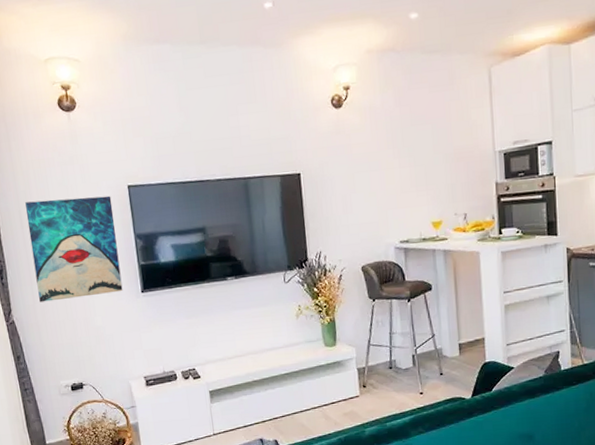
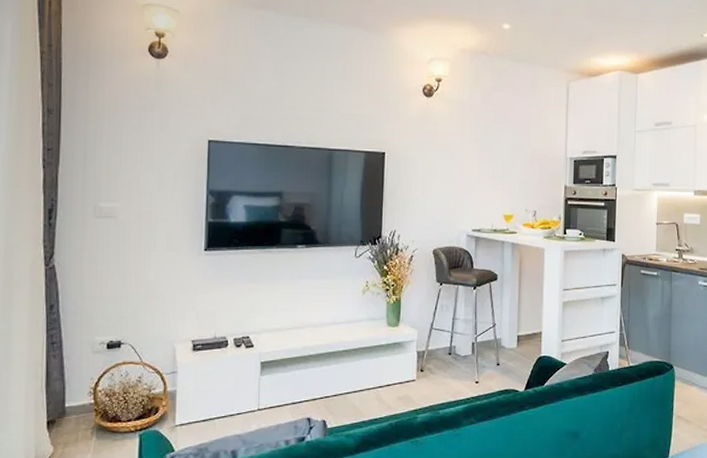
wall art: present [25,195,123,302] -> none [89,142,189,249]

